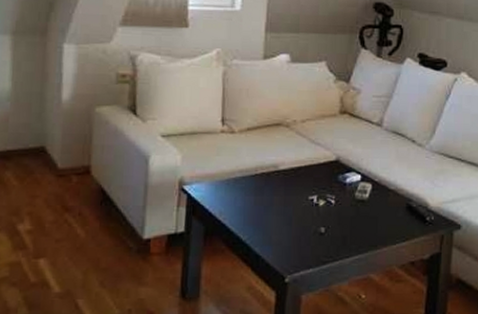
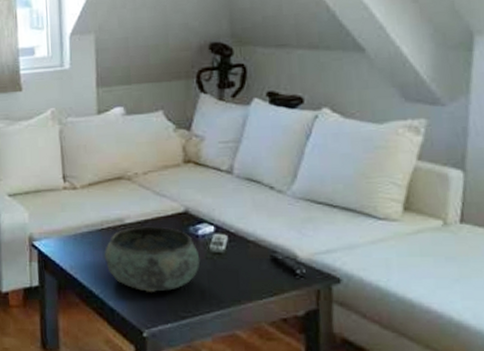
bowl: none [256,173,346,238] -> present [105,226,200,292]

